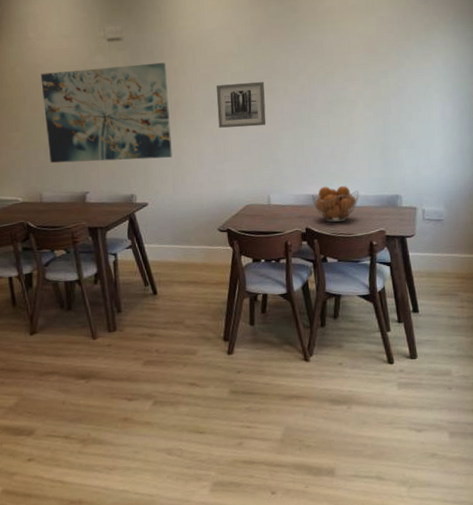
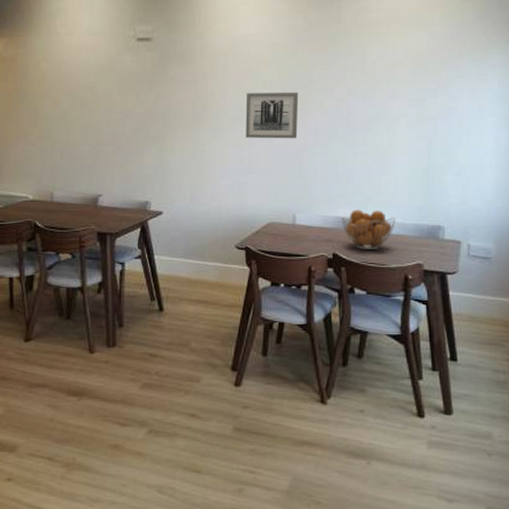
wall art: present [40,62,172,164] -> none [65,66,195,165]

